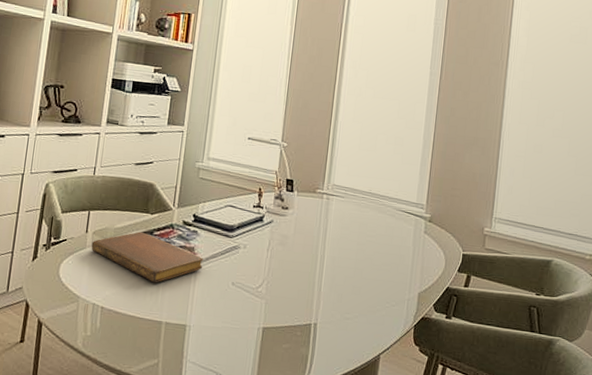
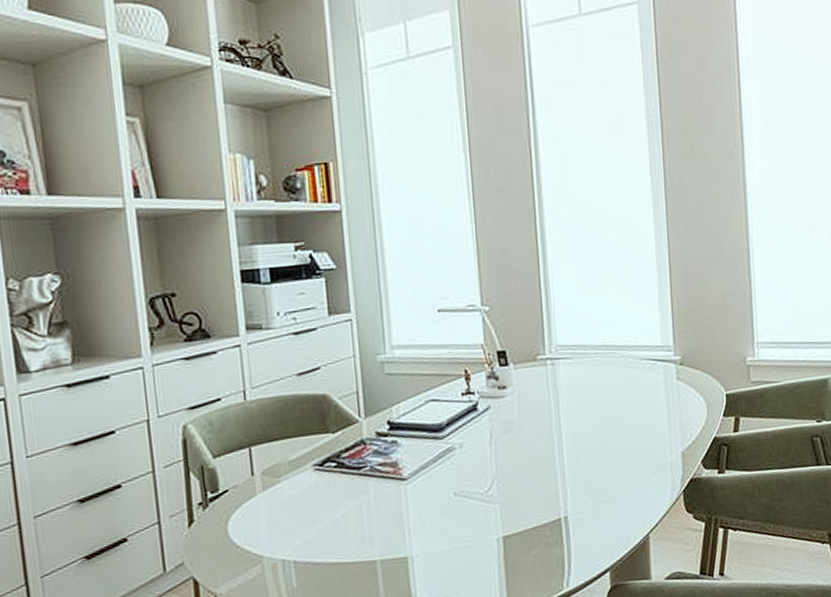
notebook: present [91,231,203,283] -> none [262,457,413,517]

